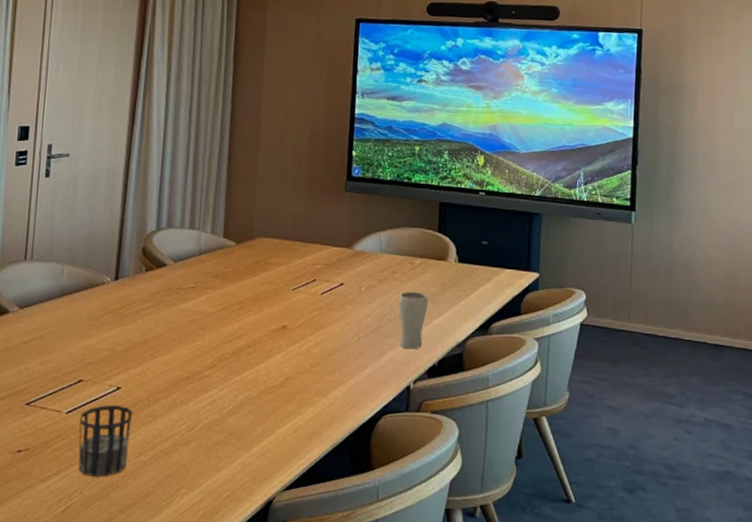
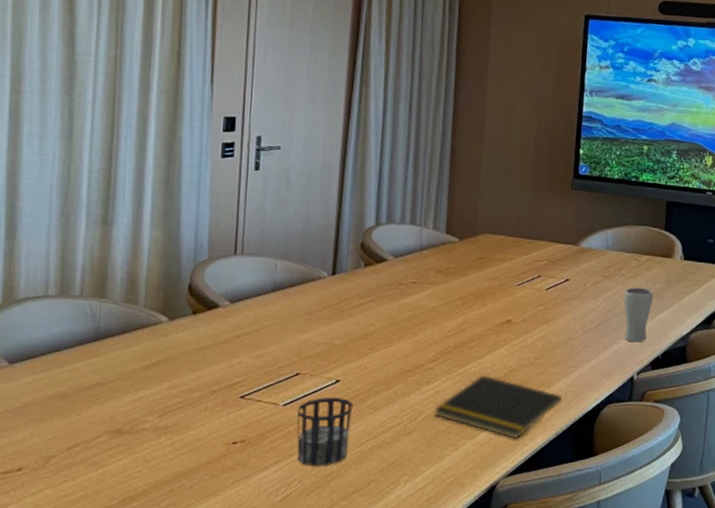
notepad: none [211,383,338,451] -> present [434,375,562,439]

